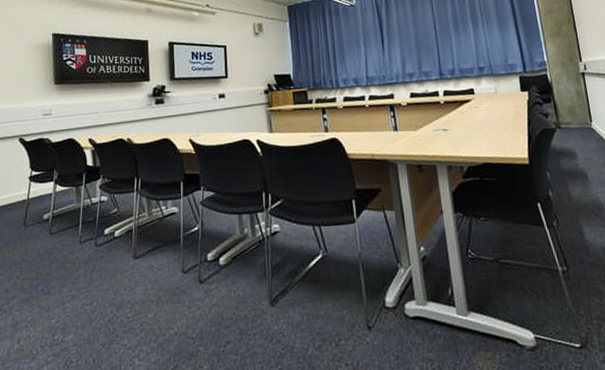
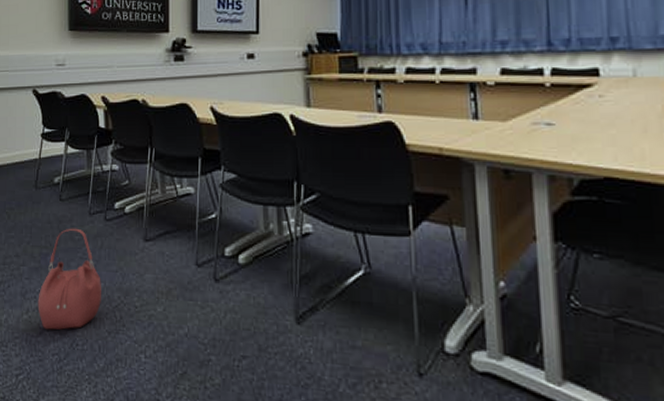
handbag: none [29,257,95,355] -> present [38,228,102,330]

